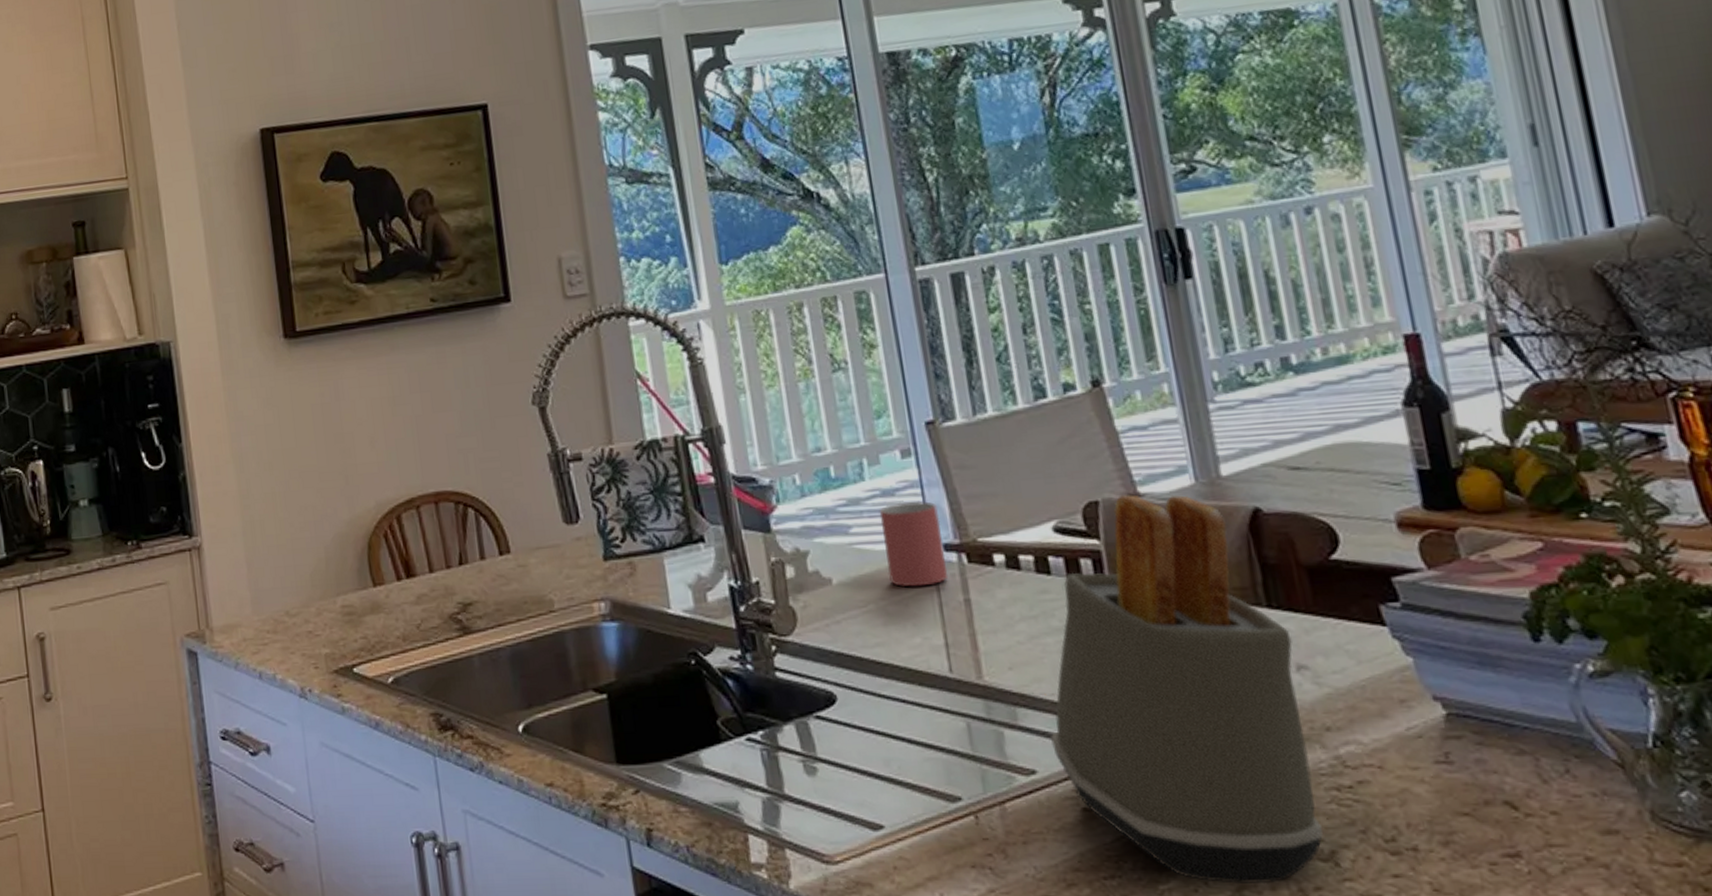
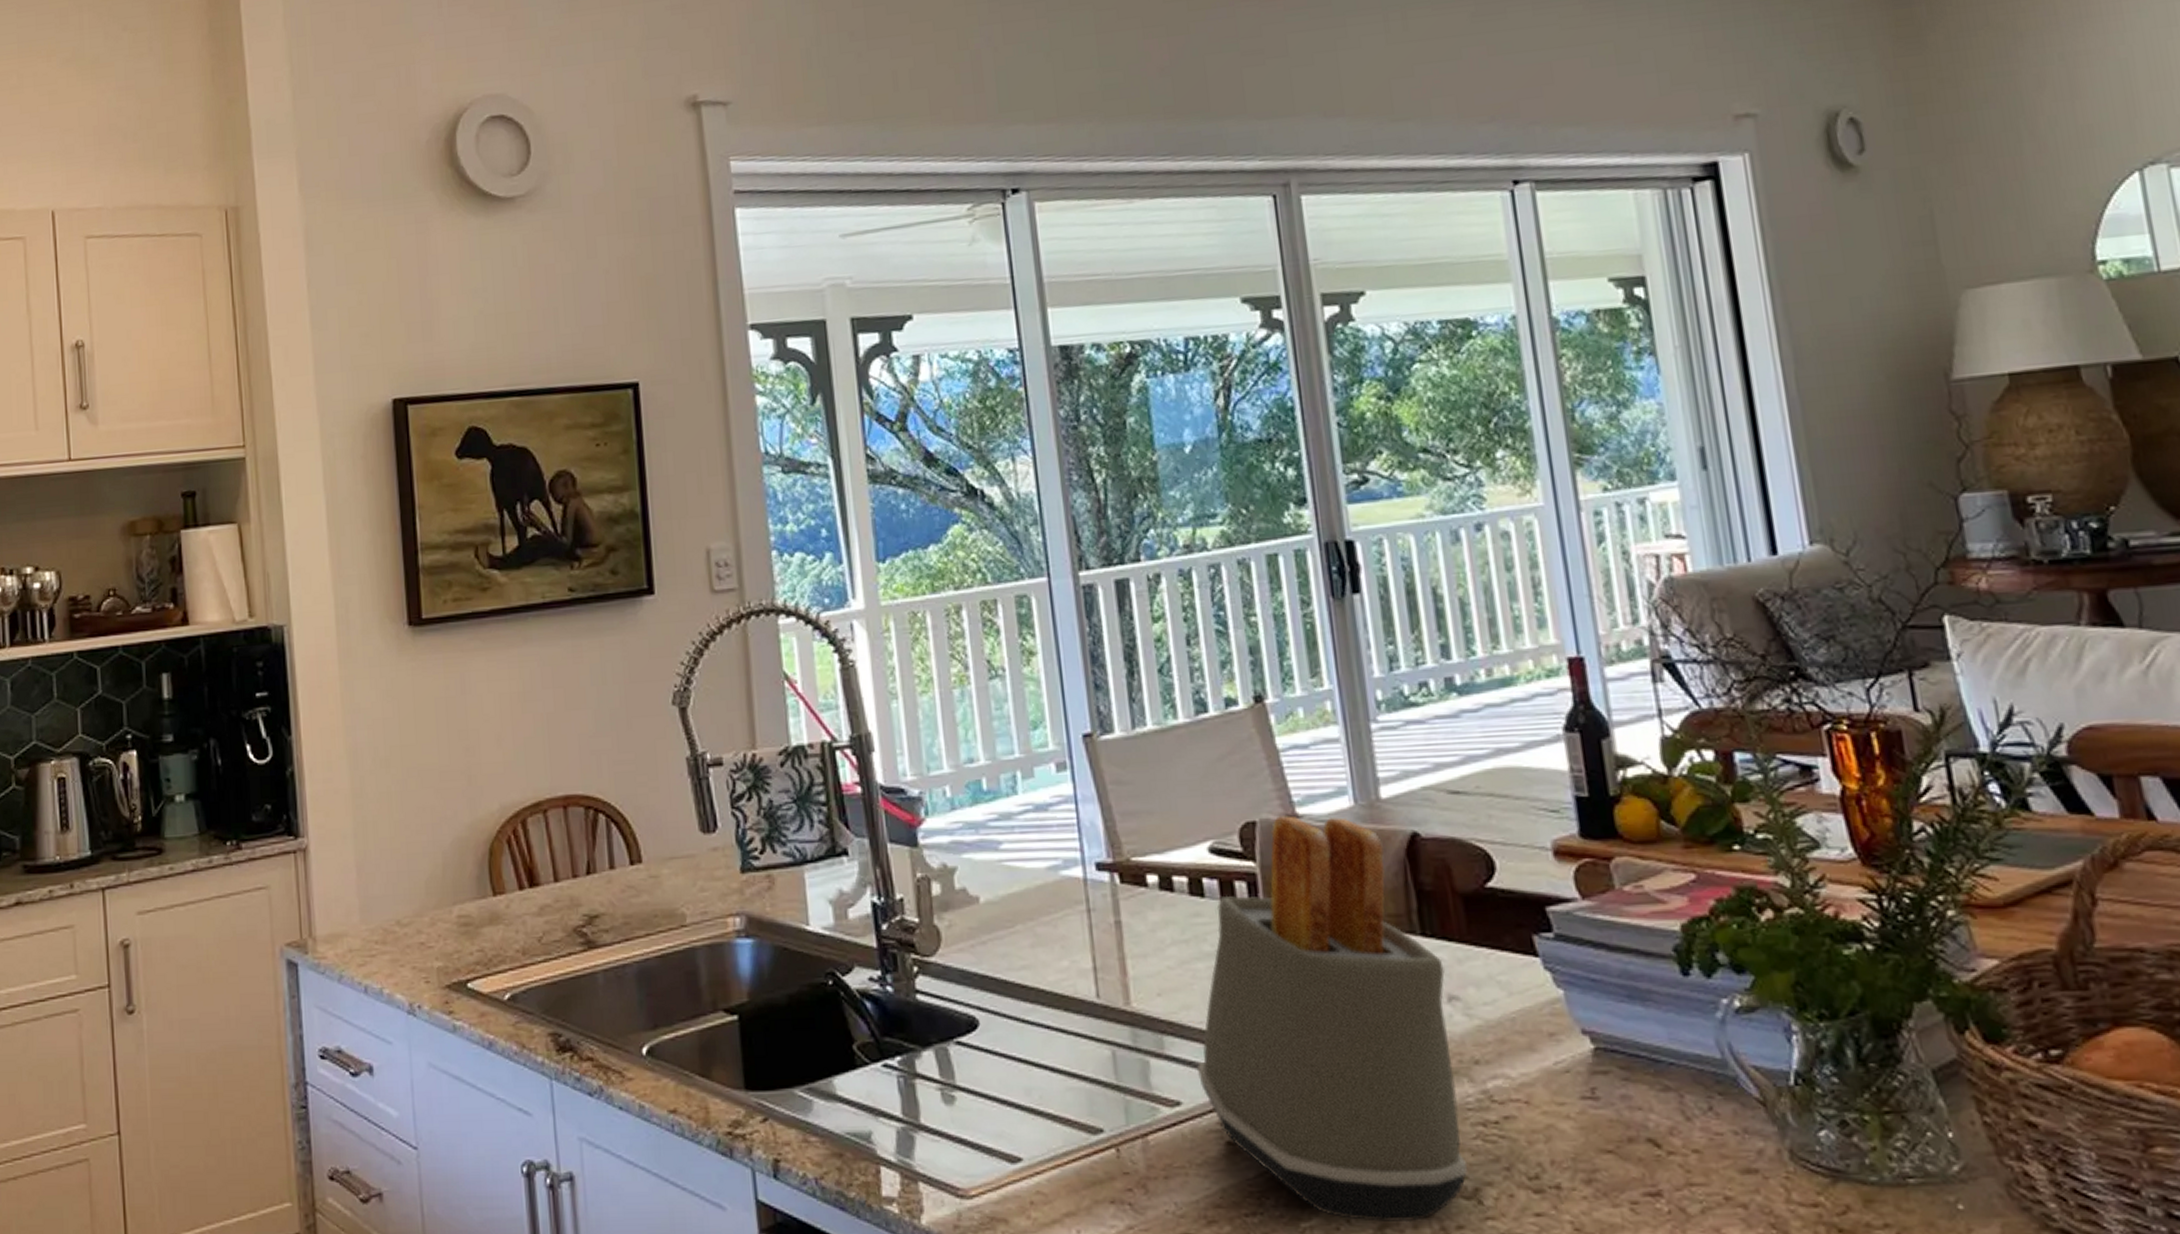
mug: present [879,500,949,587] -> none [1031,817,1100,907]

